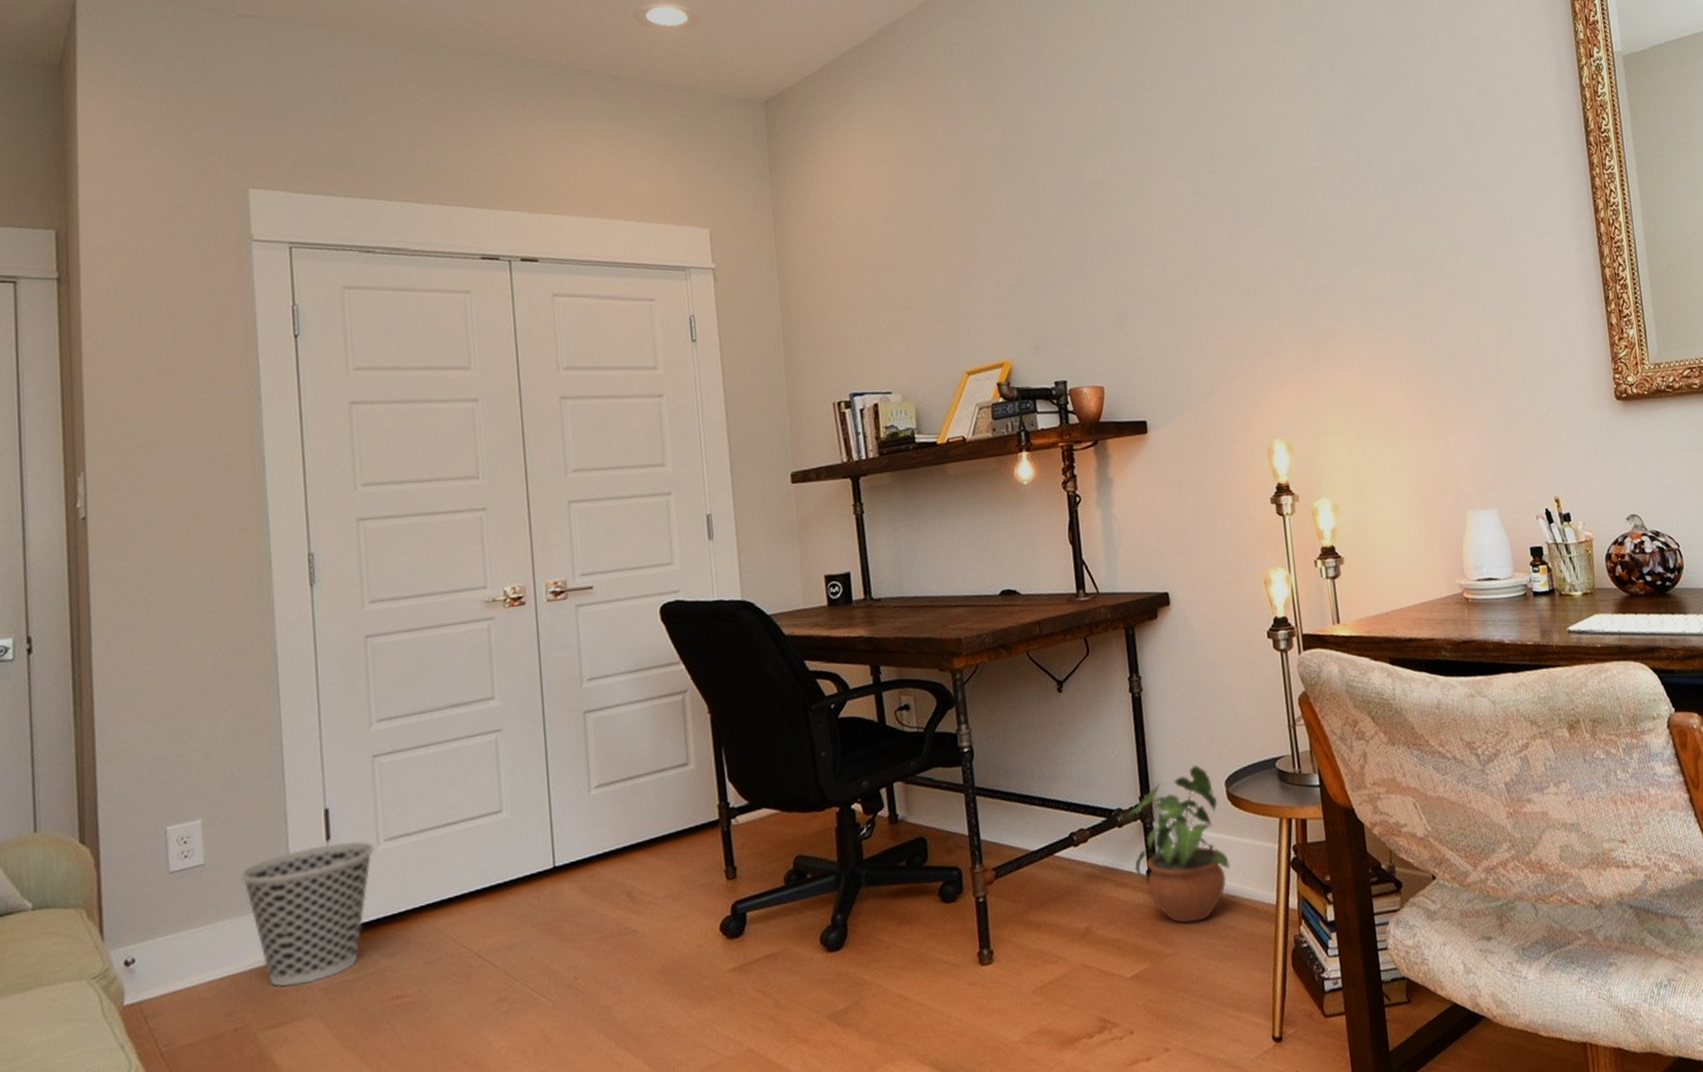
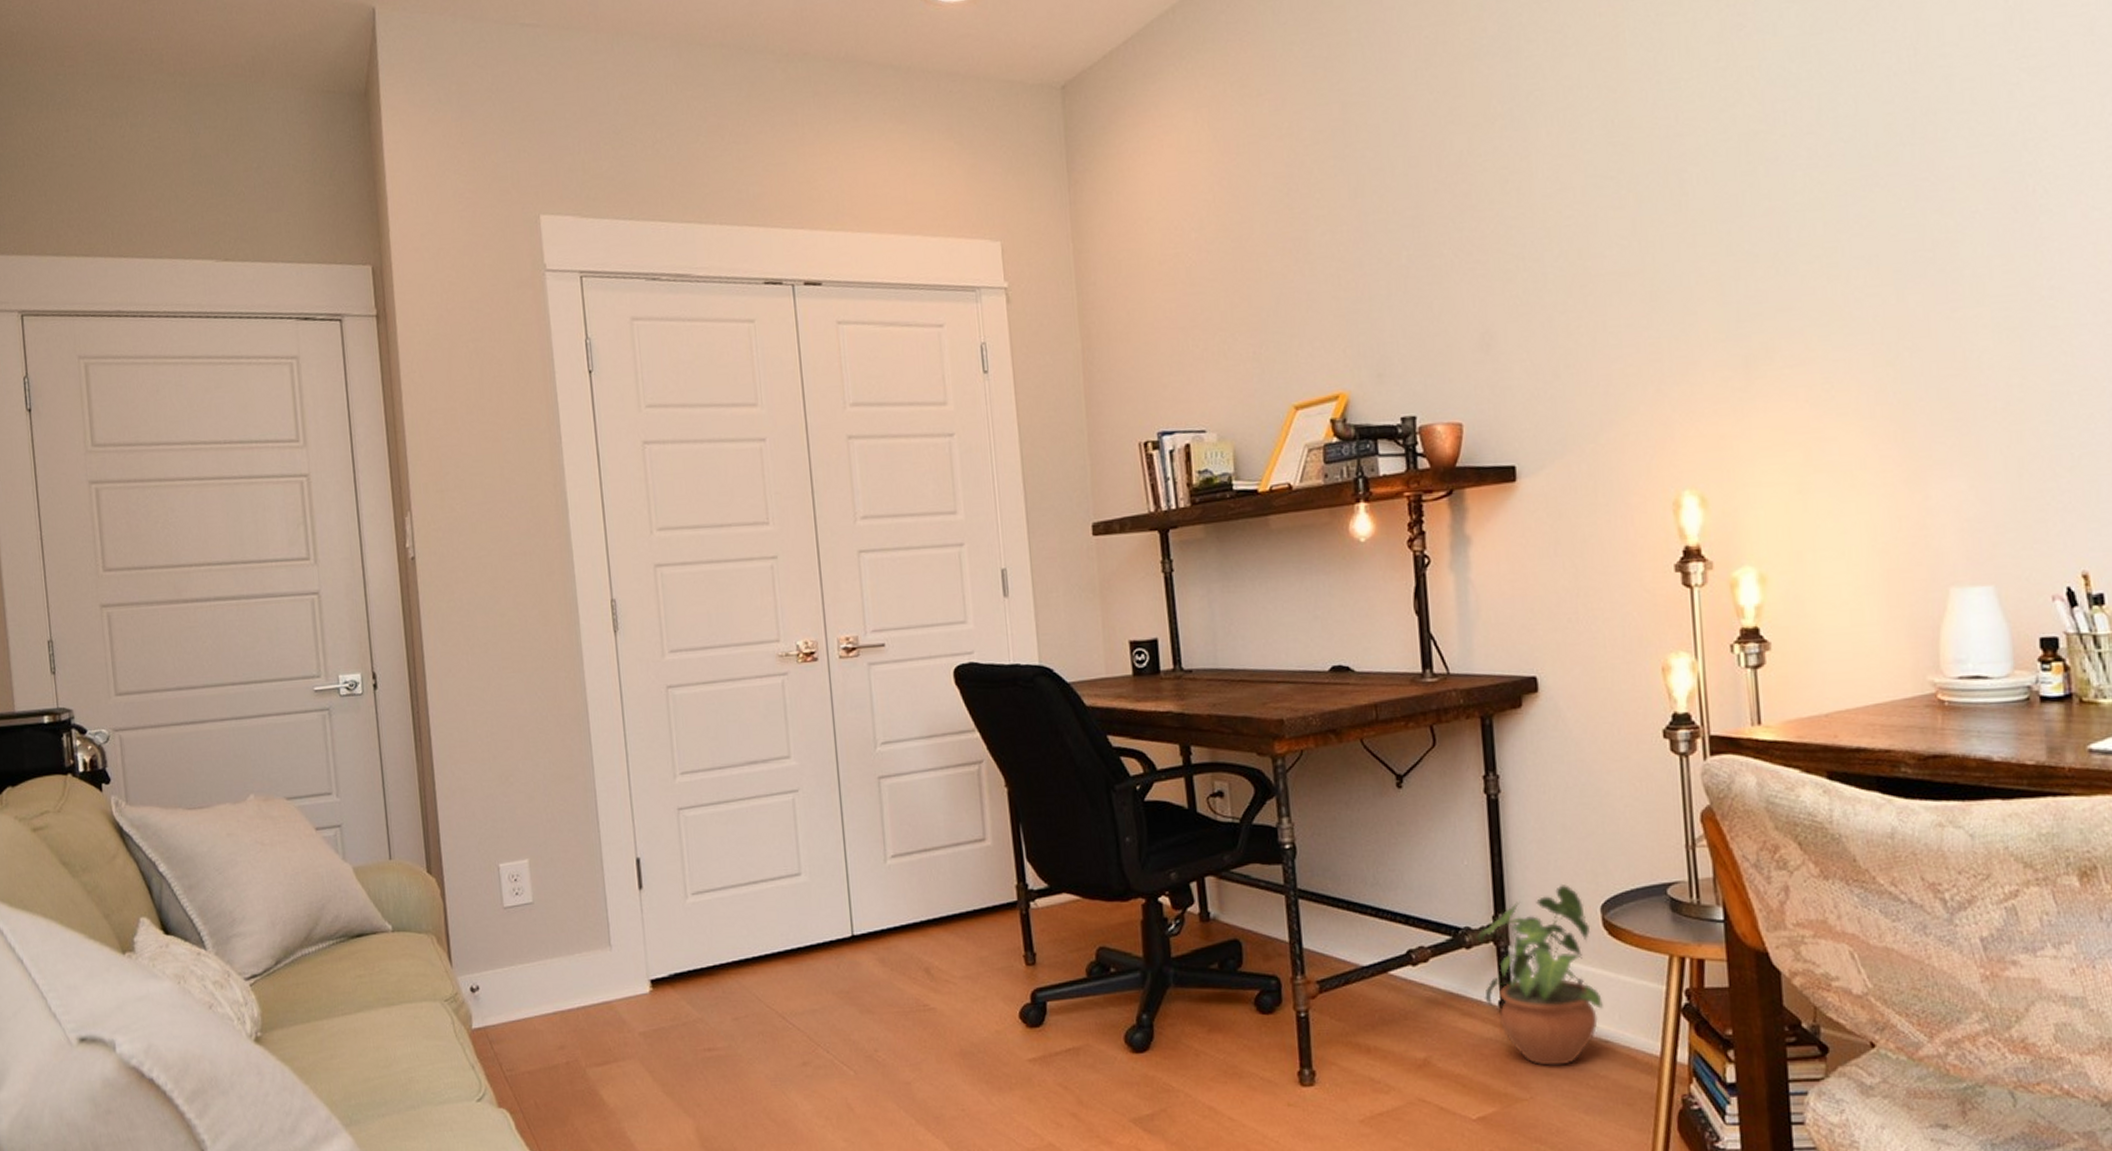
wastebasket: present [241,841,374,987] -> none [565,892,683,1028]

